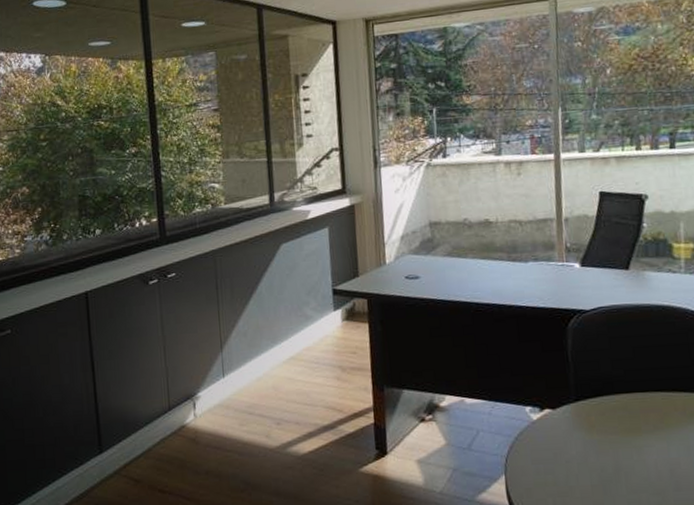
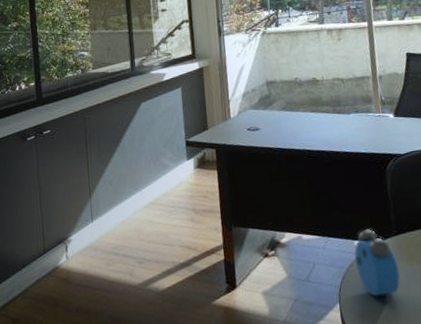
alarm clock: none [525,393,577,472] -> present [354,228,400,298]

